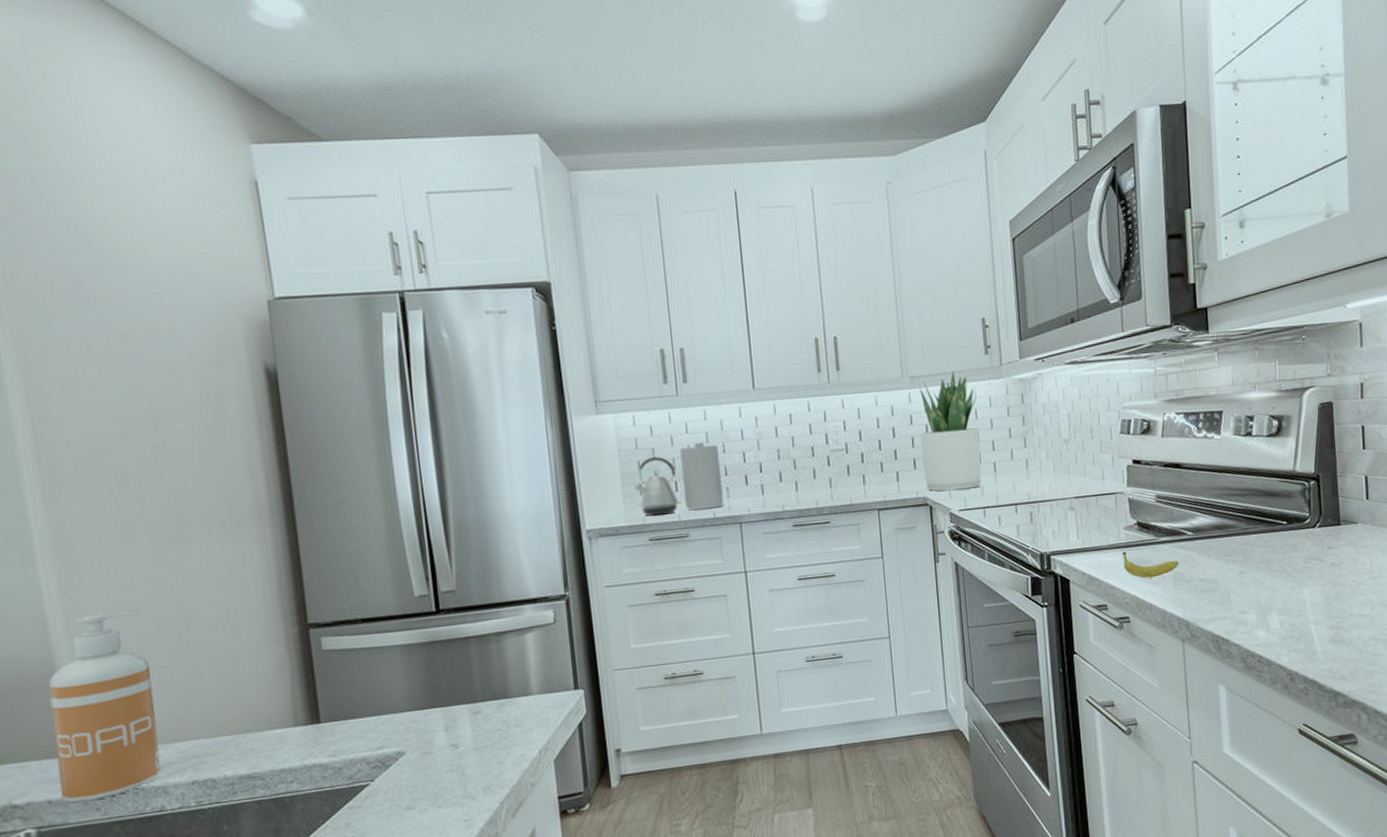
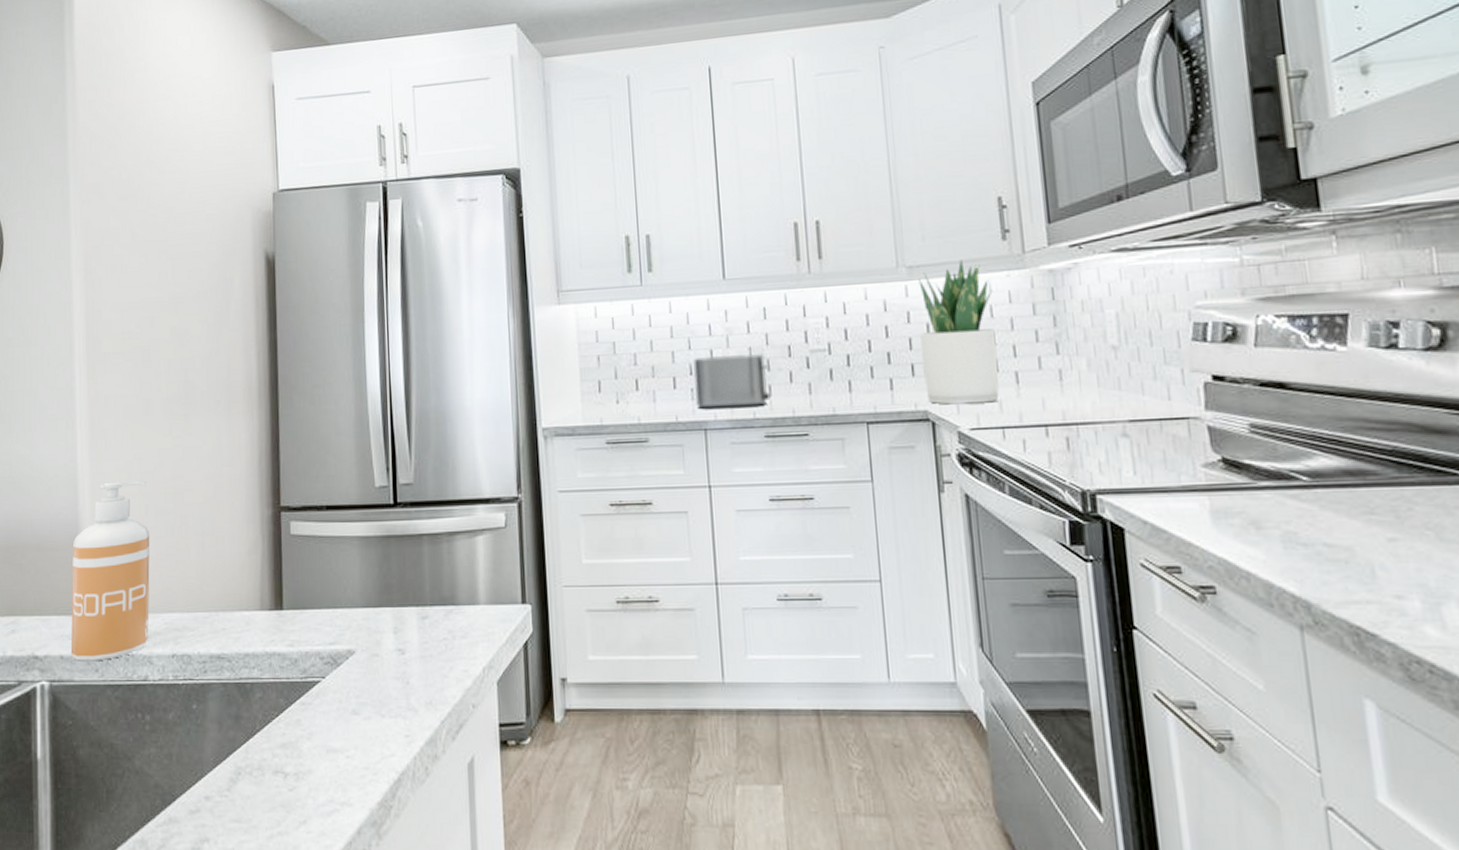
kettle: present [634,457,683,516] -> none [592,351,643,417]
paper towel holder: present [680,442,724,511] -> none [642,337,687,413]
toaster: none [728,453,797,505] -> present [693,352,771,409]
fruit: present [1122,551,1179,579] -> none [1200,496,1290,536]

